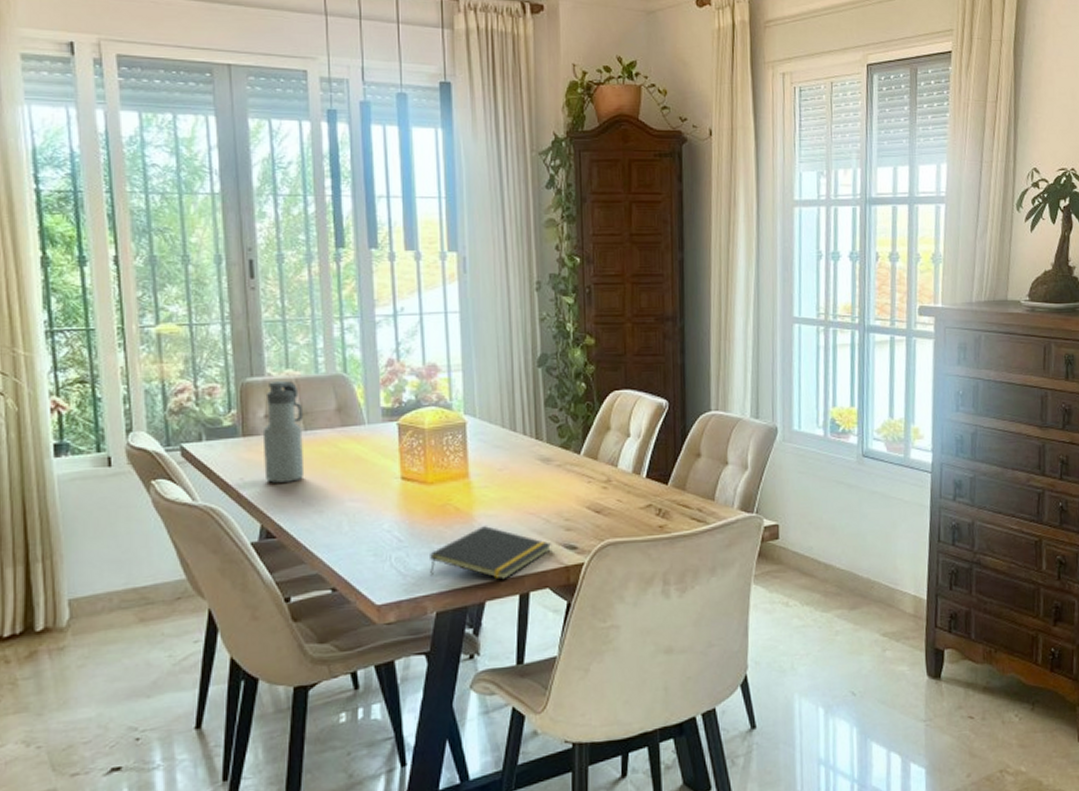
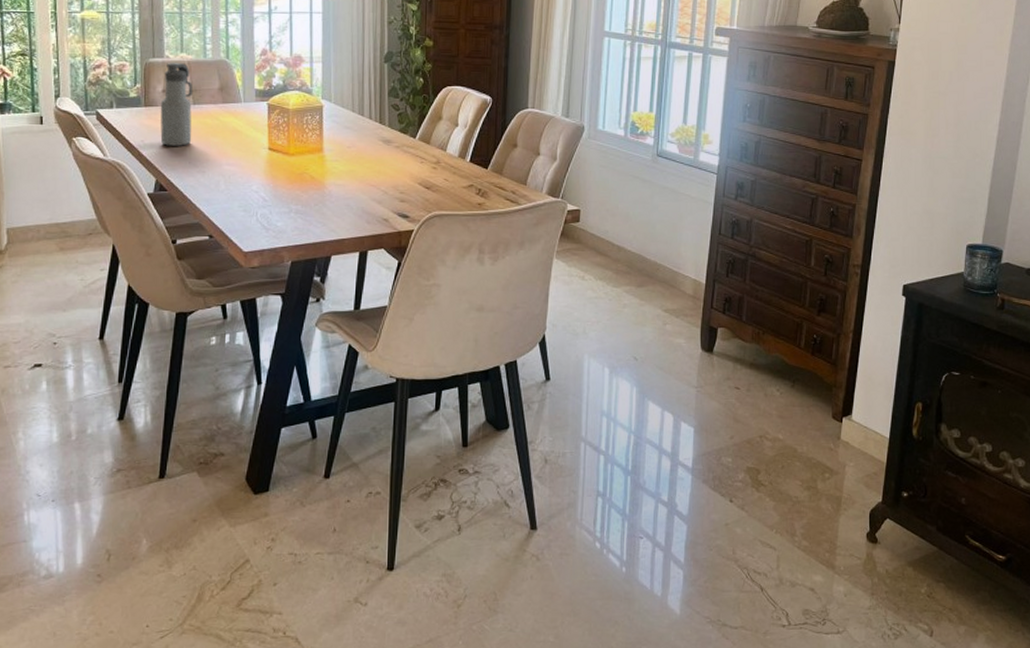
notepad: present [430,526,552,580] -> none [288,193,388,239]

